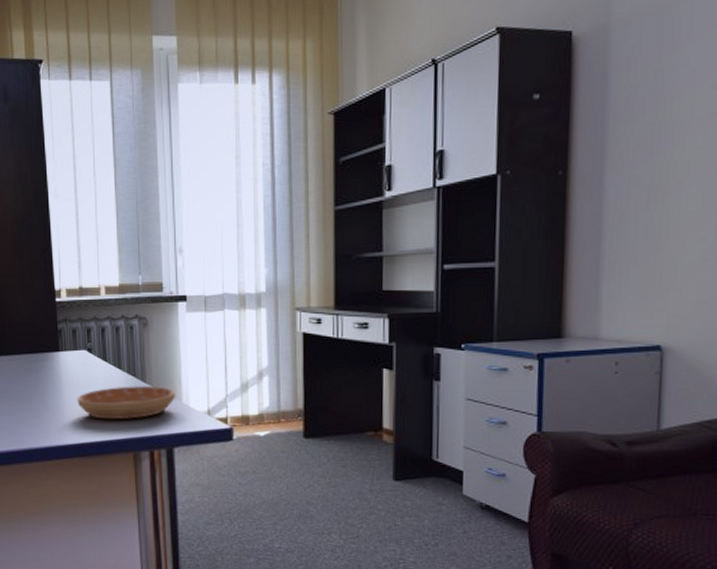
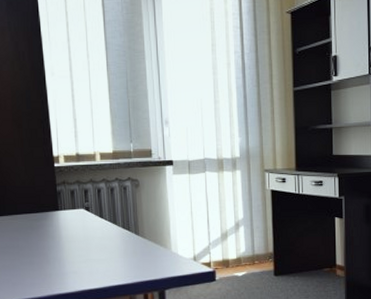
saucer: present [77,386,175,420] -> none [76,238,165,269]

